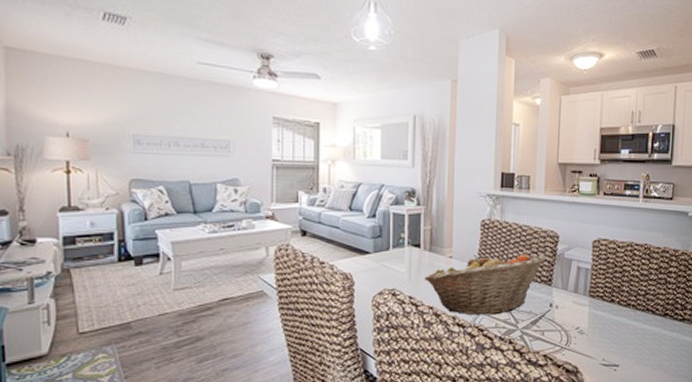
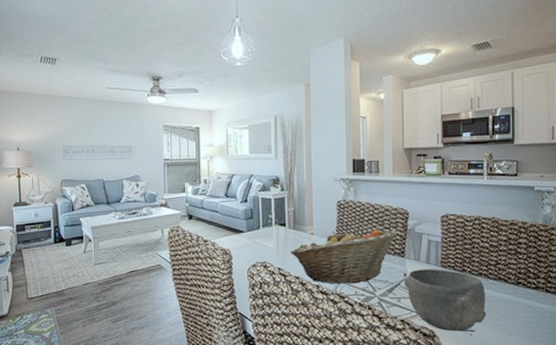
bowl: none [549,299,633,367] -> present [404,269,486,332]

